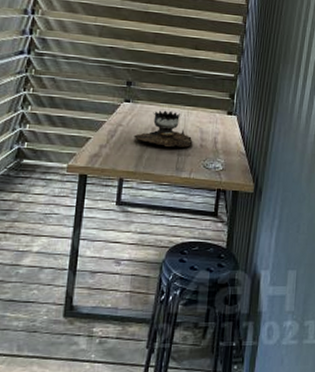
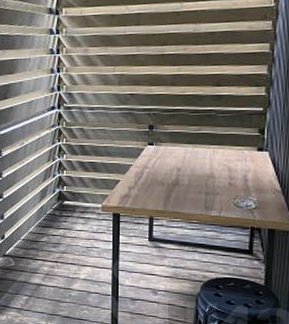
brazier: present [134,110,193,147] -> none [160,151,221,186]

